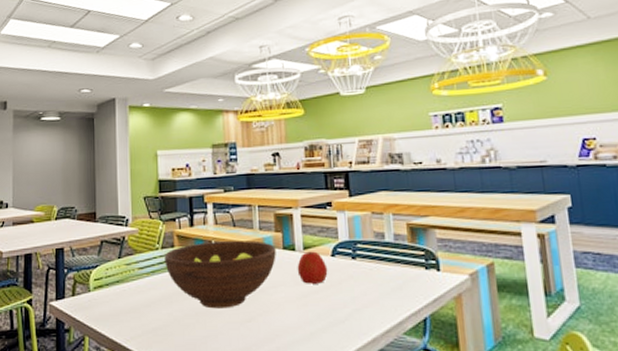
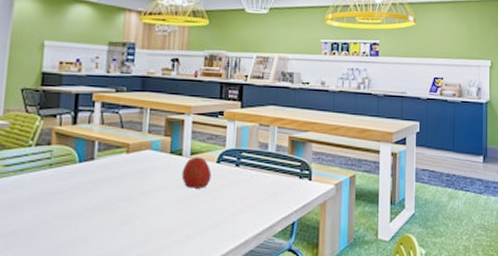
fruit bowl: present [164,240,276,309] -> none [37,142,163,211]

